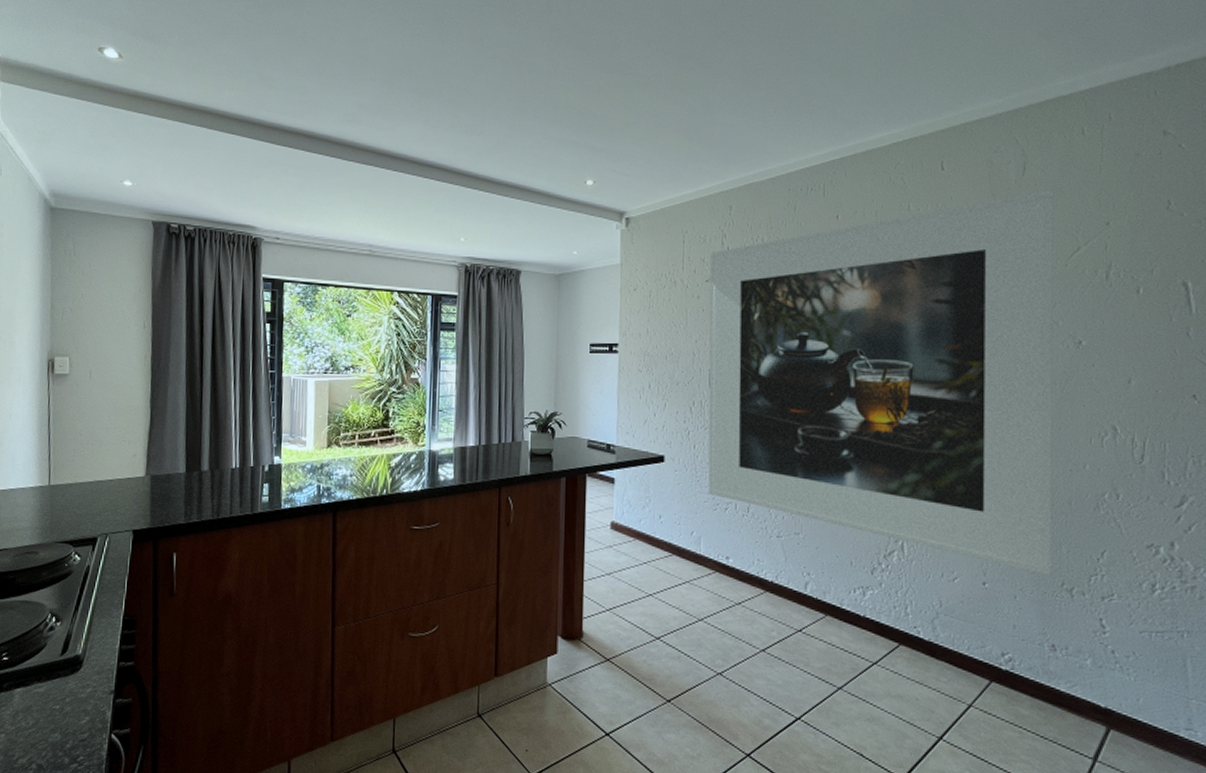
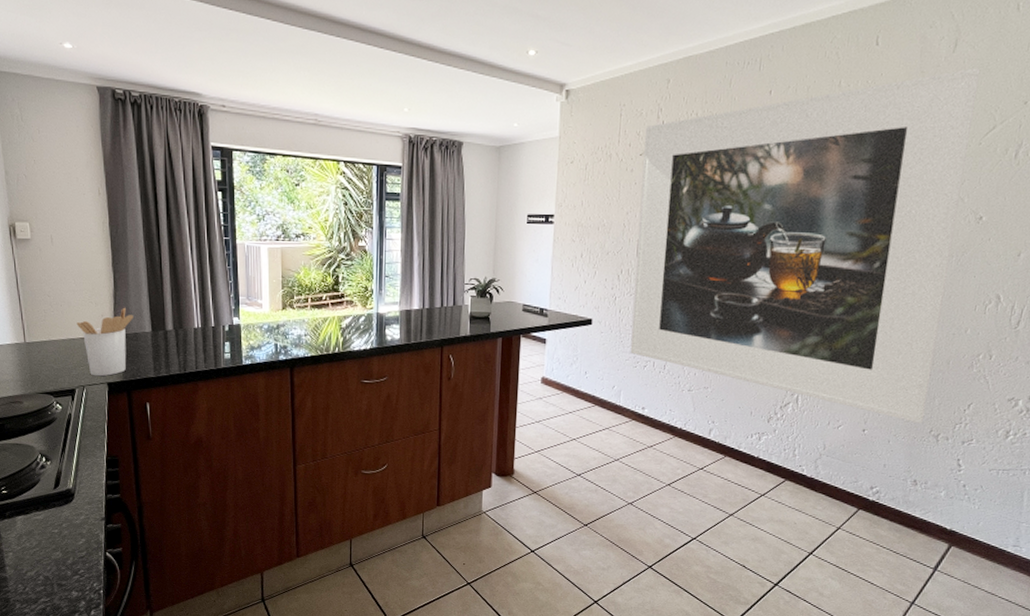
utensil holder: none [106,446,168,523] -> present [76,307,134,377]

